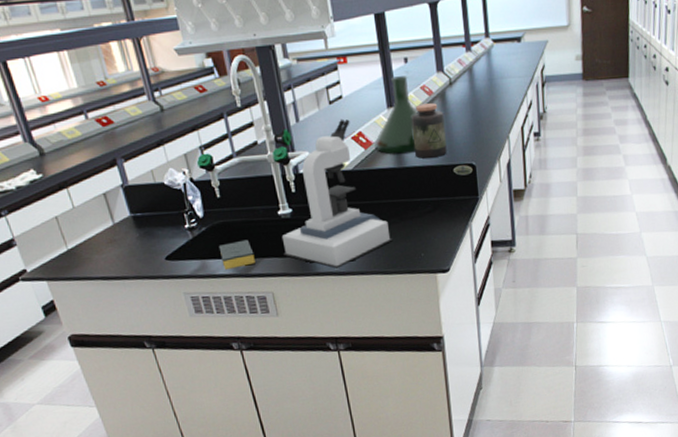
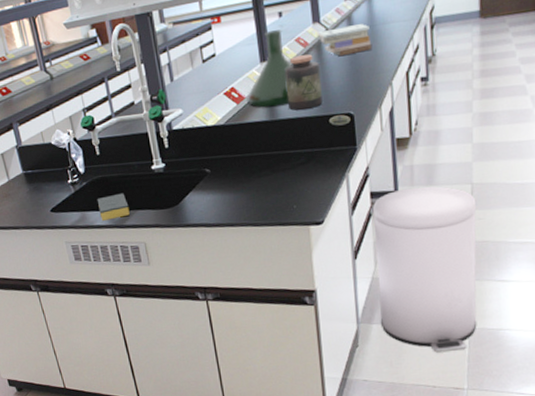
microscope: present [281,118,394,269] -> none [154,76,265,220]
books: none [441,76,492,108] -> present [317,23,373,57]
pedal bin: none [494,235,582,390] -> present [373,186,477,353]

